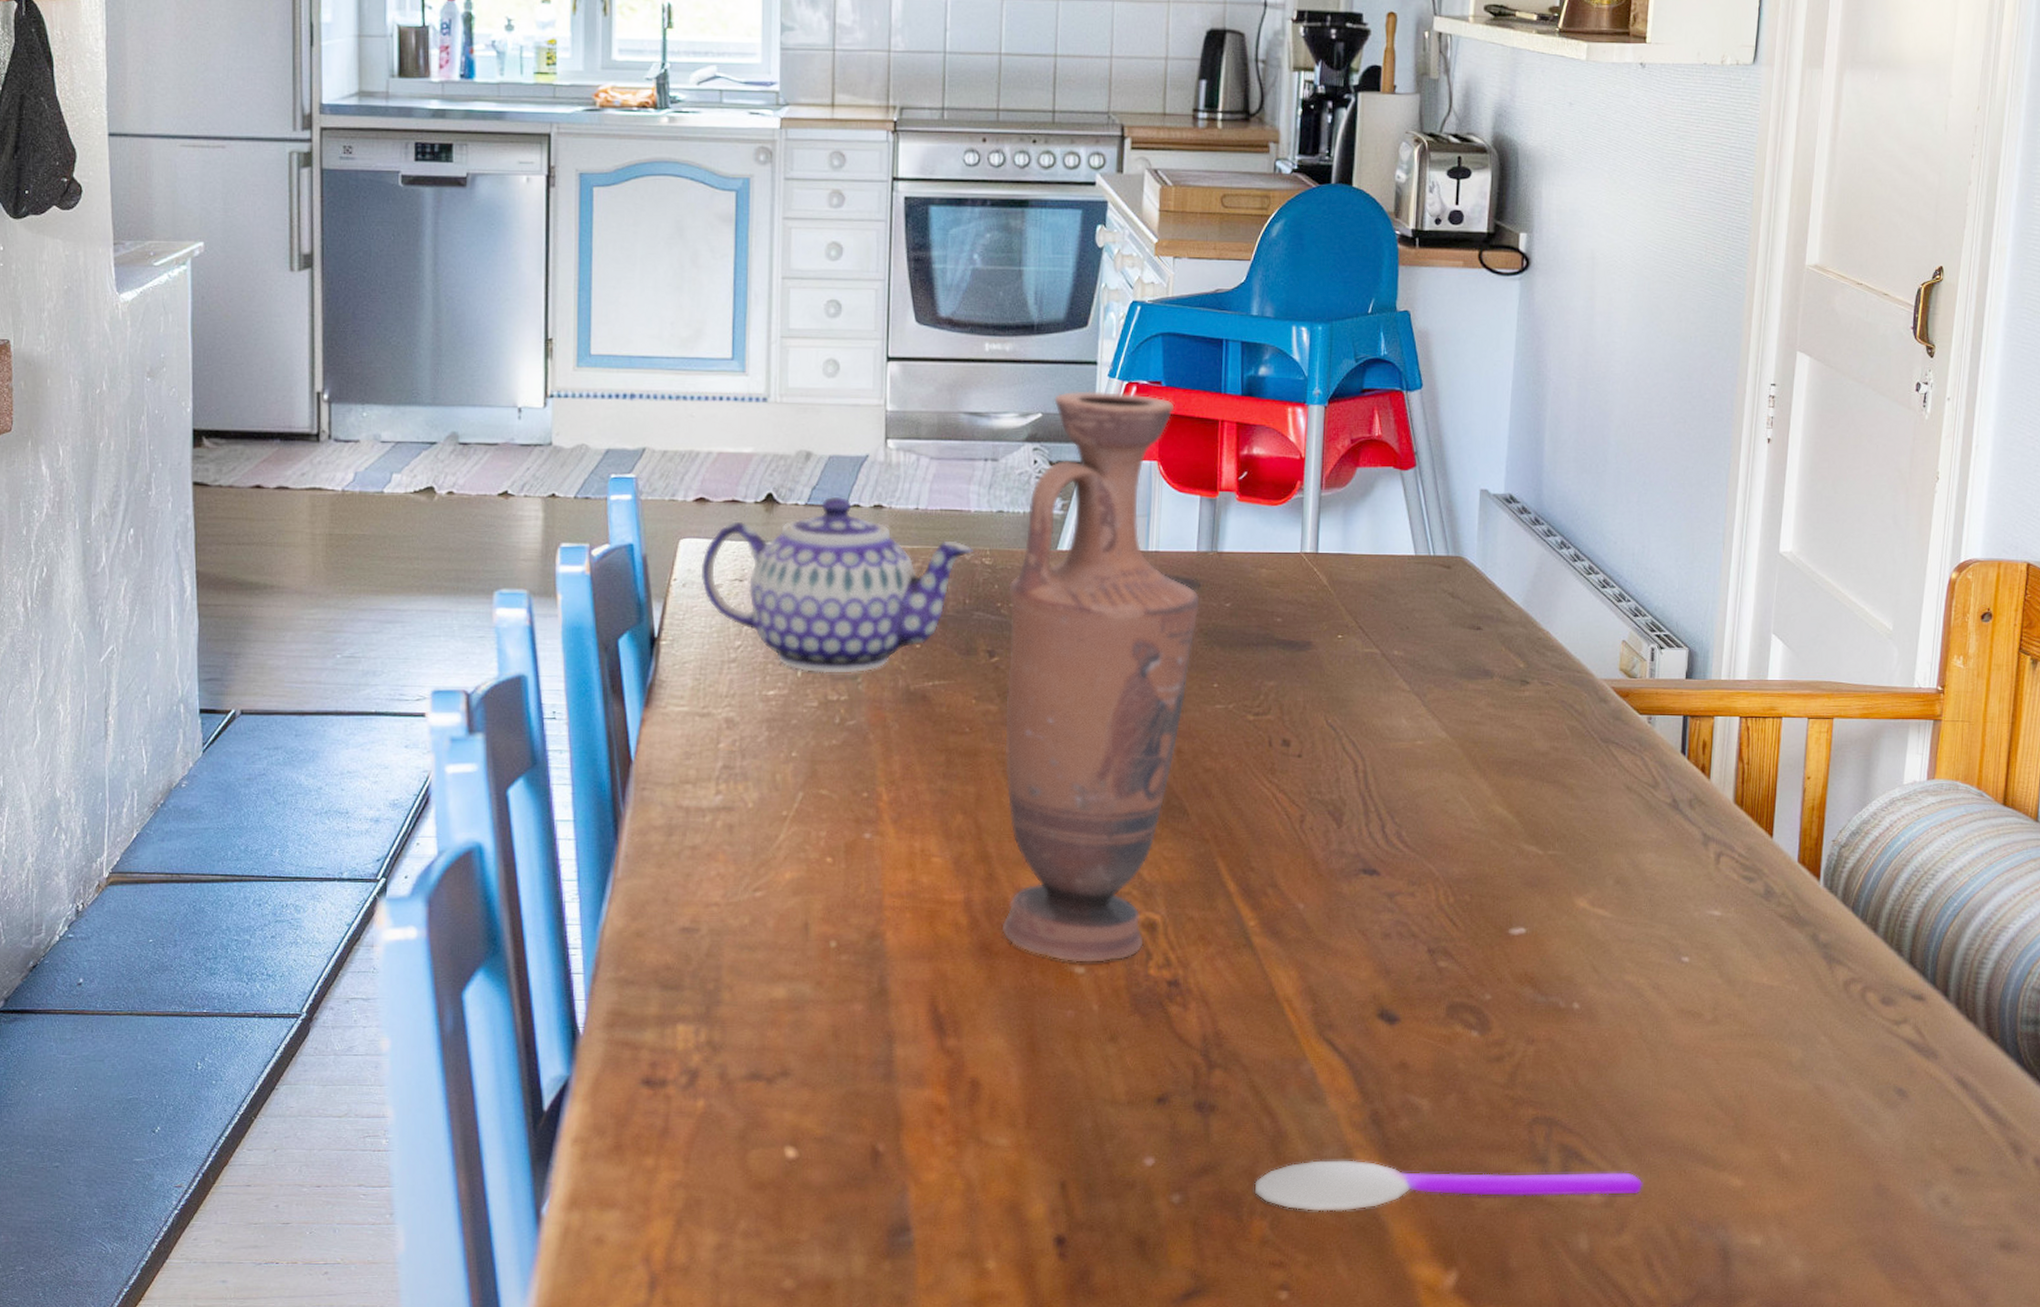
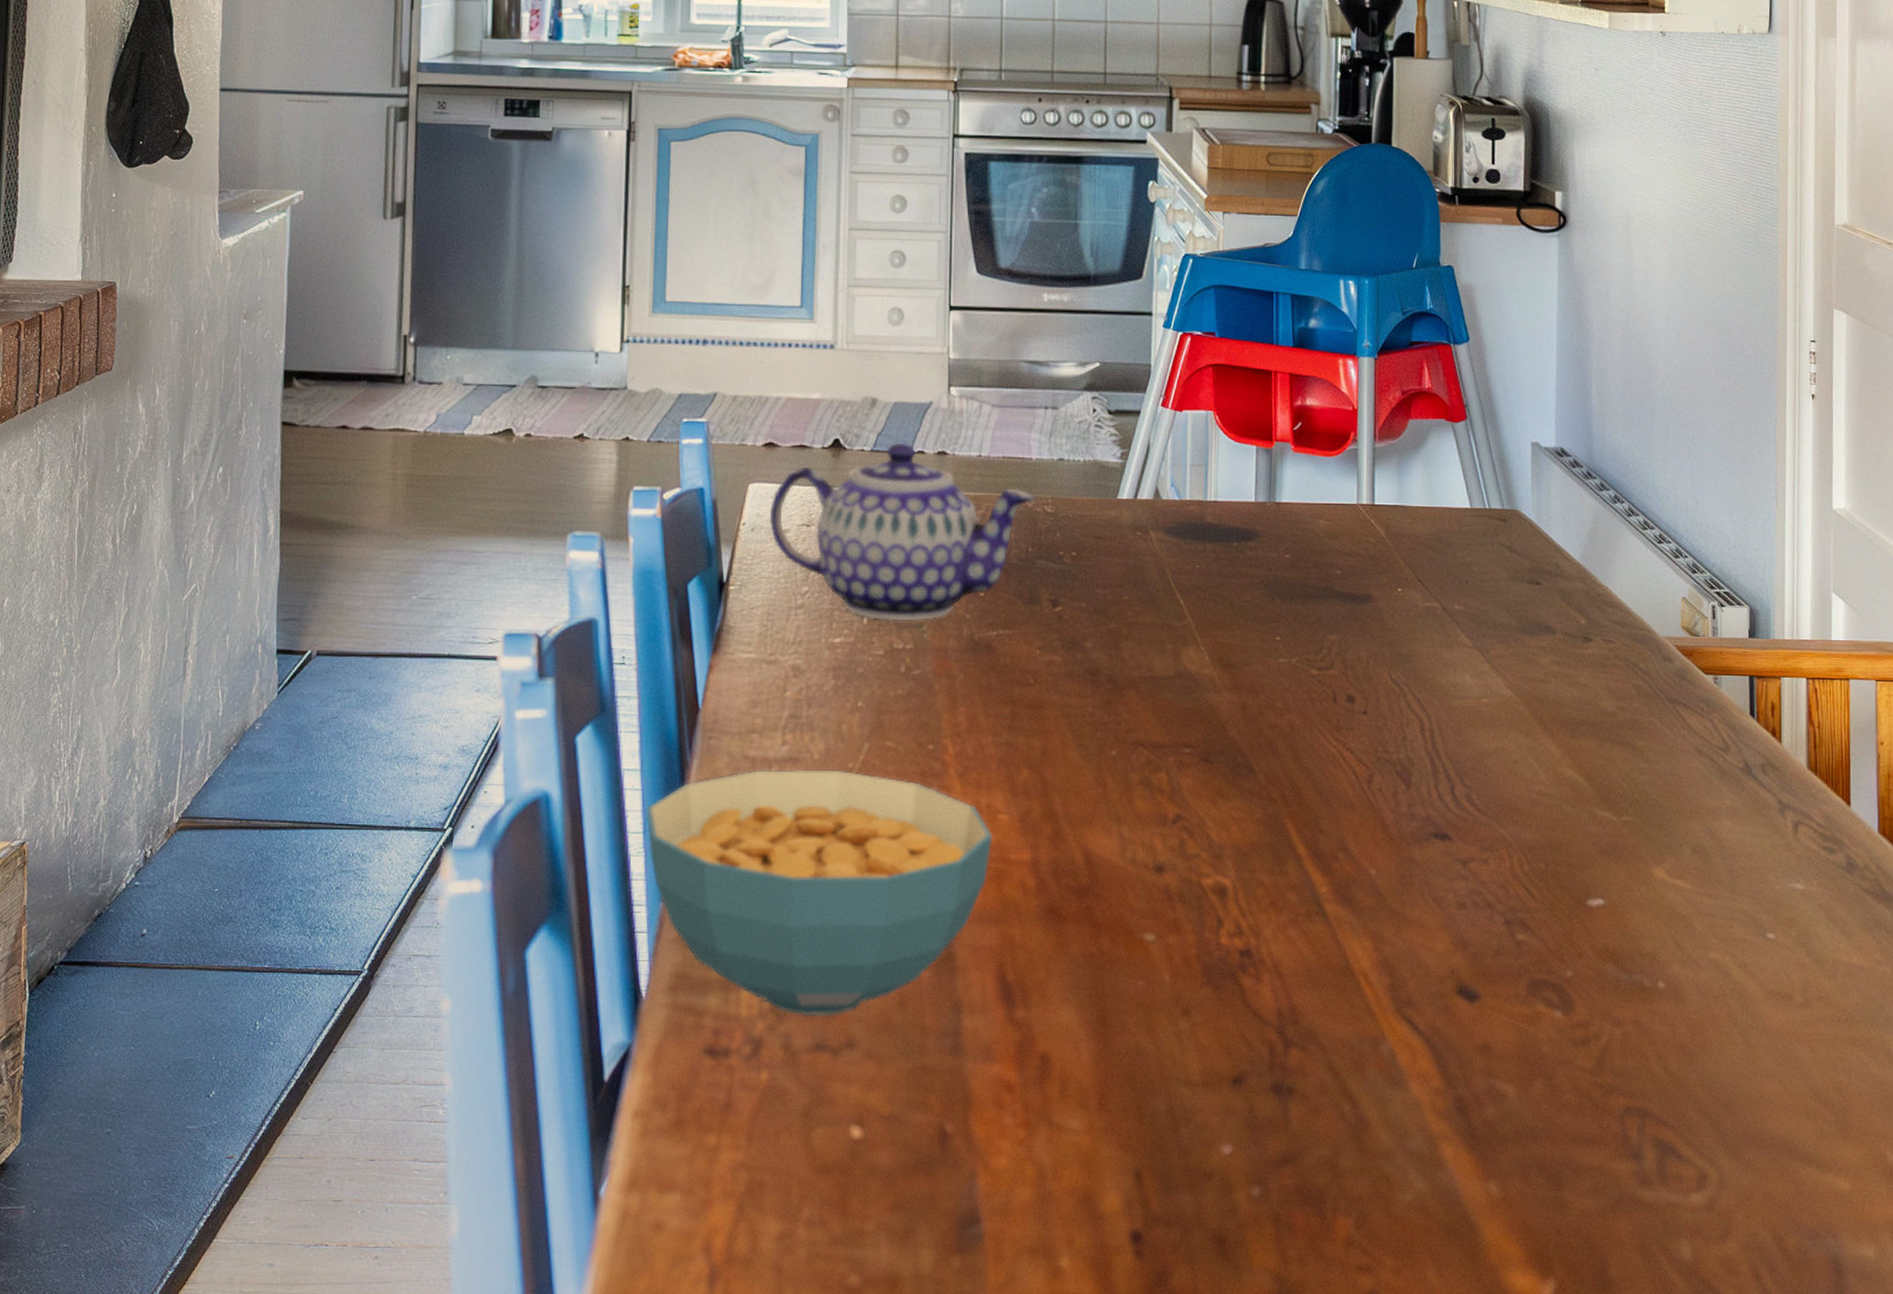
cereal bowl: none [580,817,926,1049] -> present [646,769,993,1017]
vase: present [1001,391,1200,962] -> none [1069,341,1259,929]
spoon: present [1254,1160,1644,1211] -> none [1337,1151,1745,1209]

